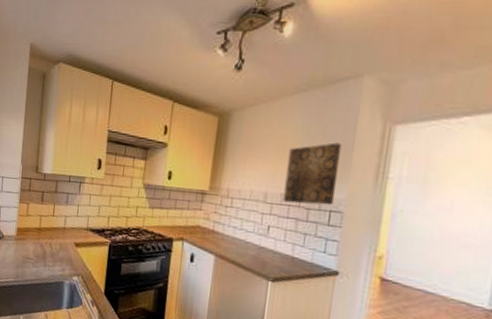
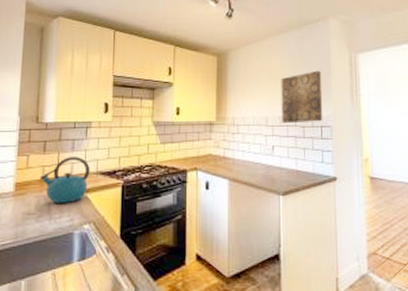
kettle: none [37,210,81,254] -> present [39,157,90,203]

